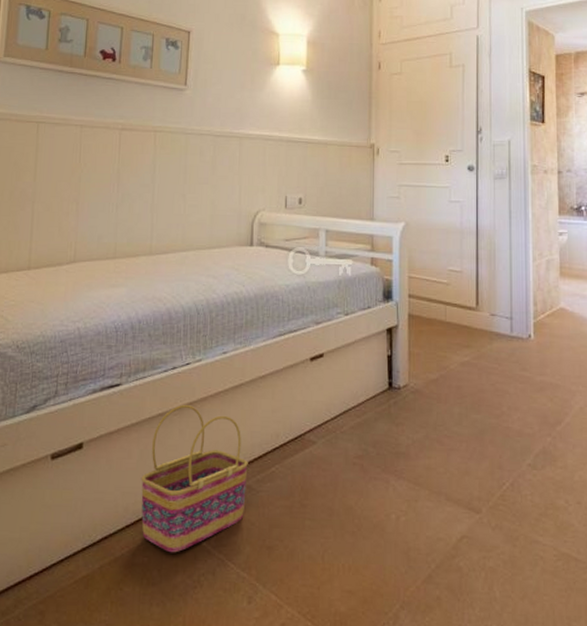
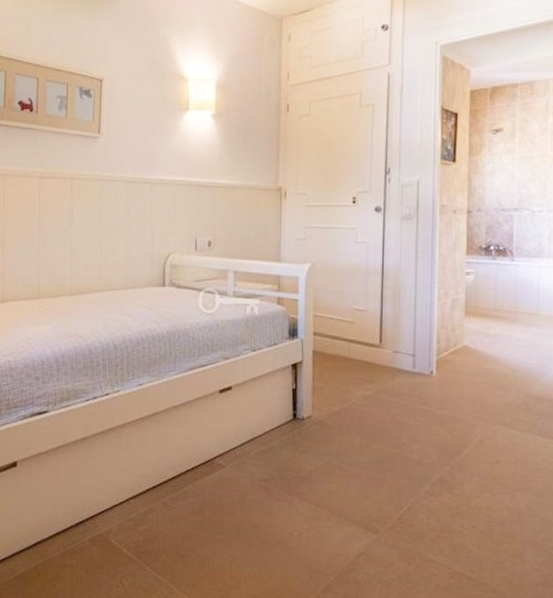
basket: present [141,405,248,553] -> none [68,431,163,558]

